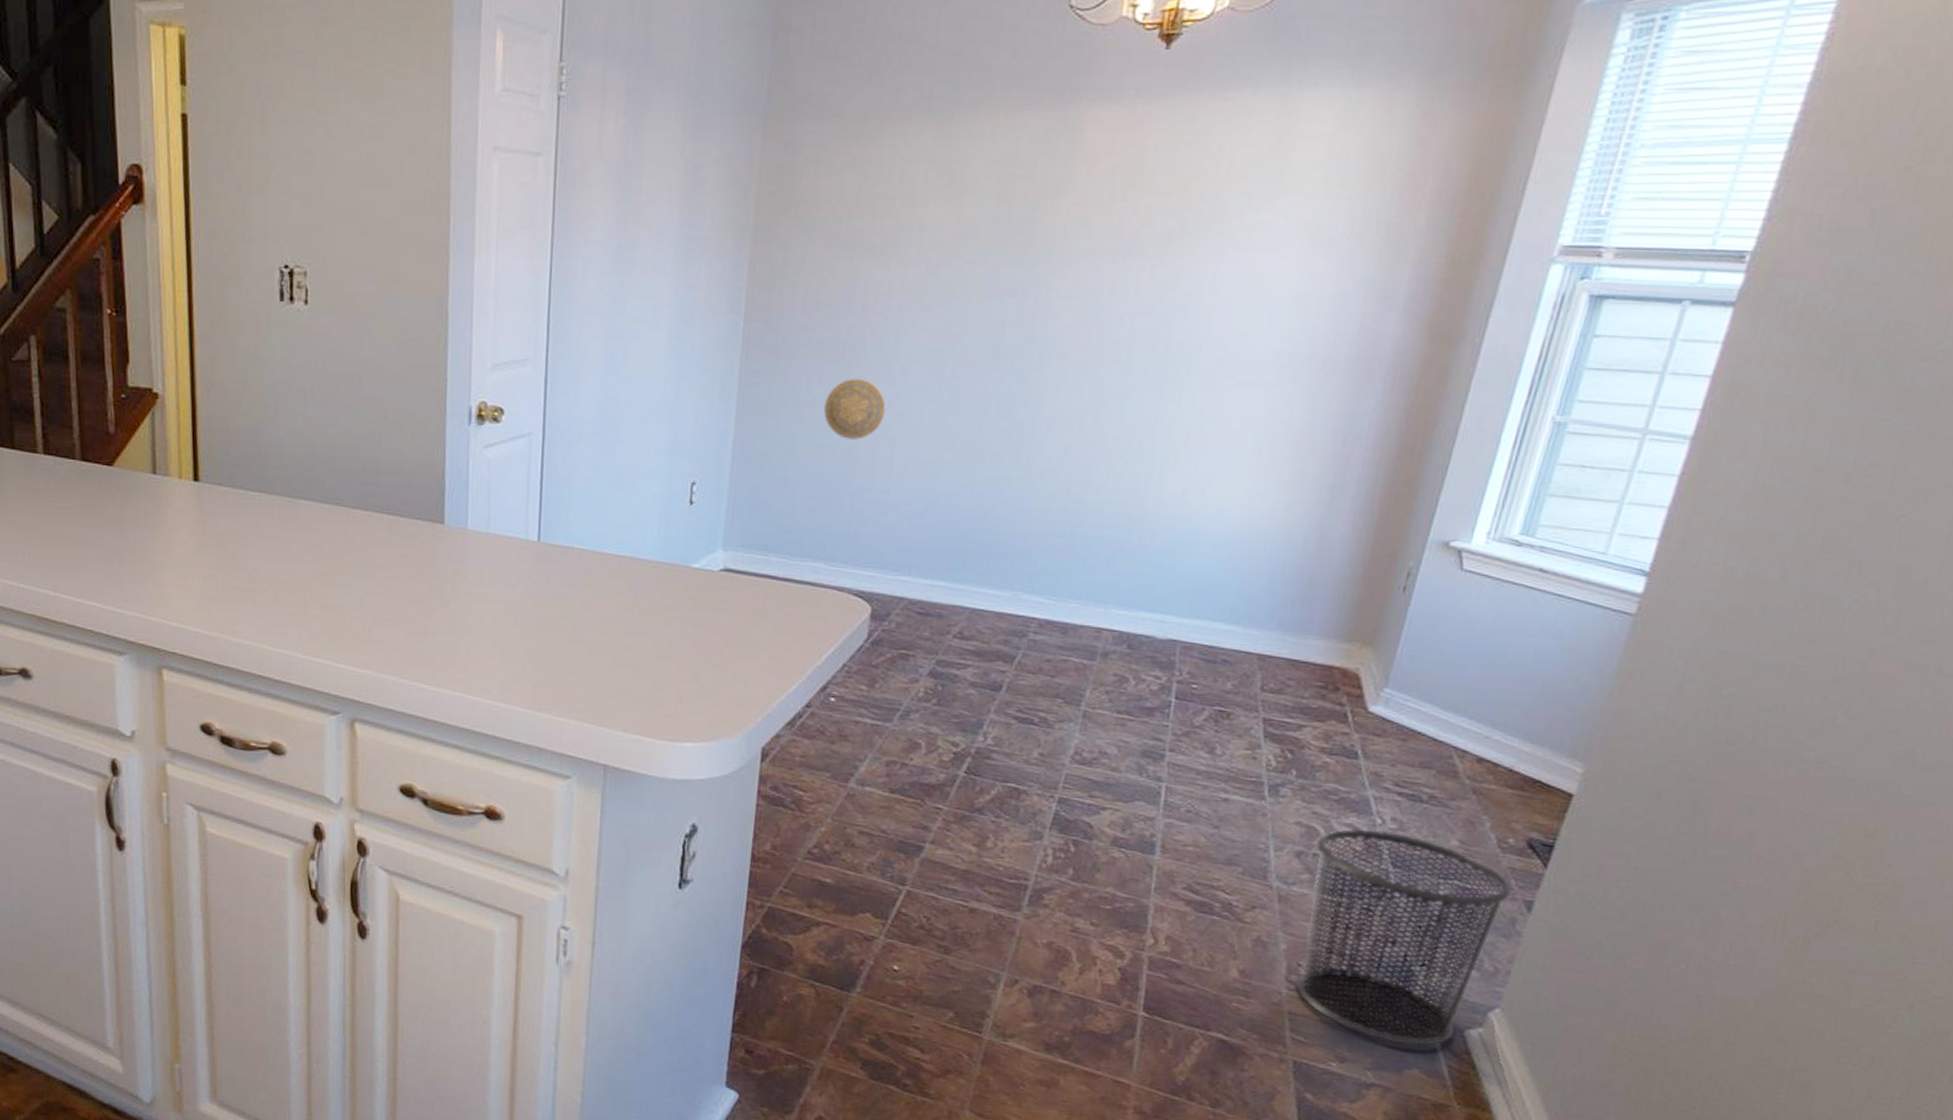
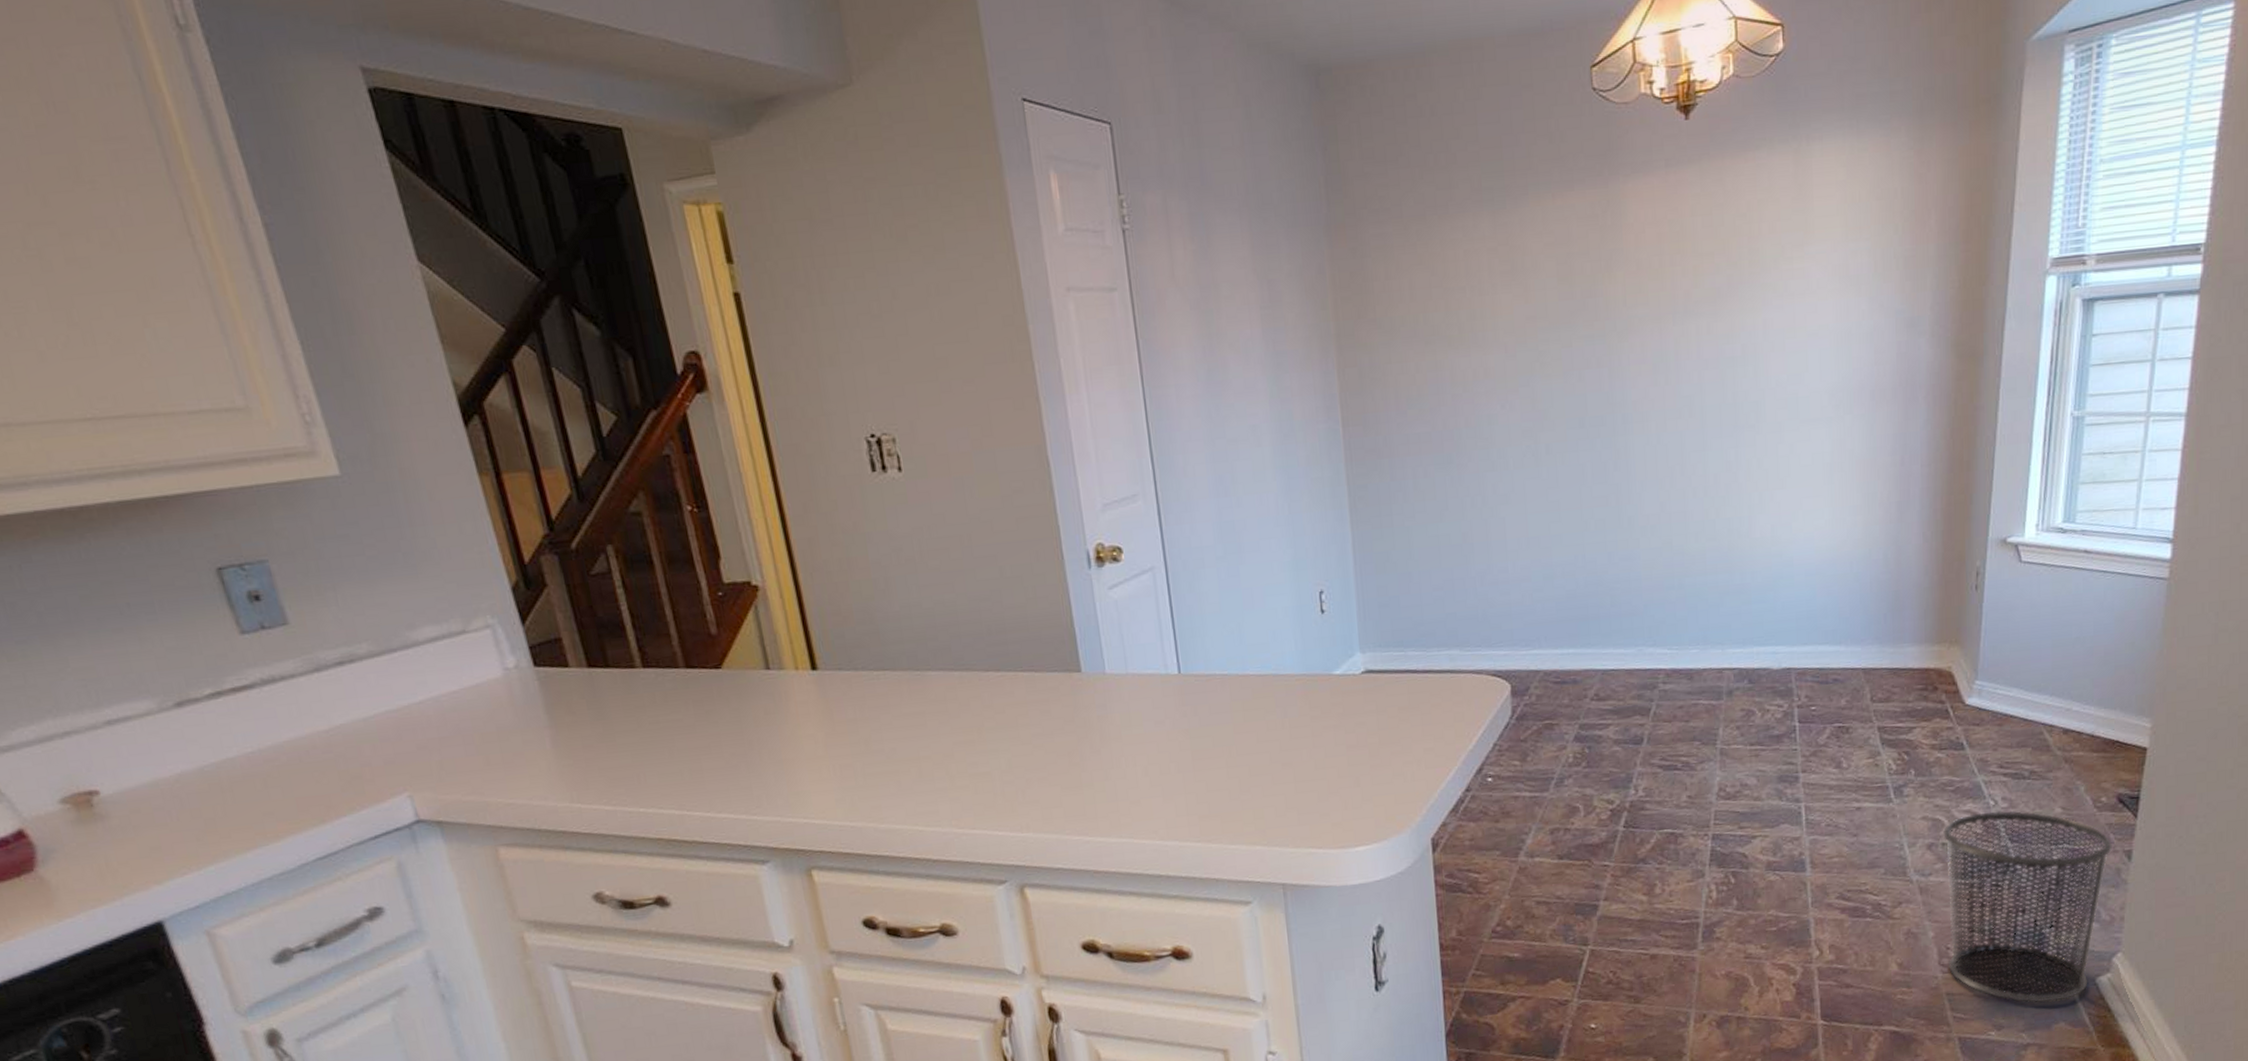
decorative plate: present [823,378,886,440] -> none [1432,466,1491,527]

